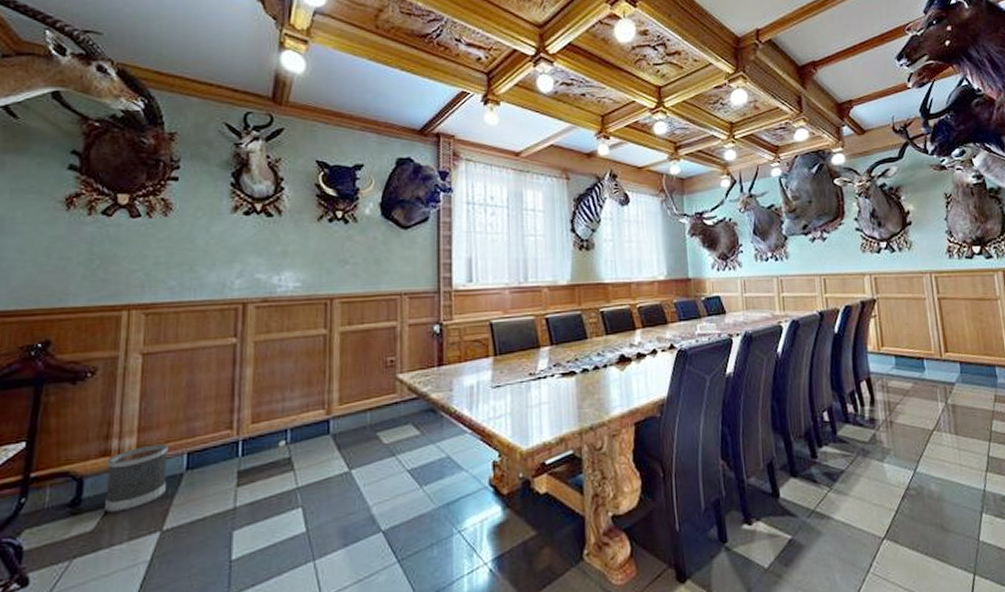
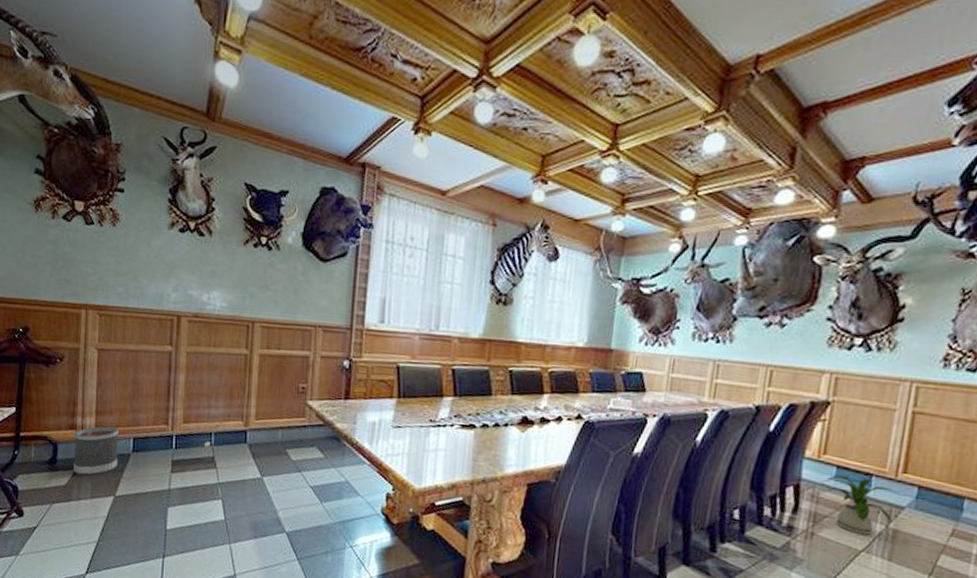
house plant: none [890,362,949,415] -> present [826,474,900,535]

